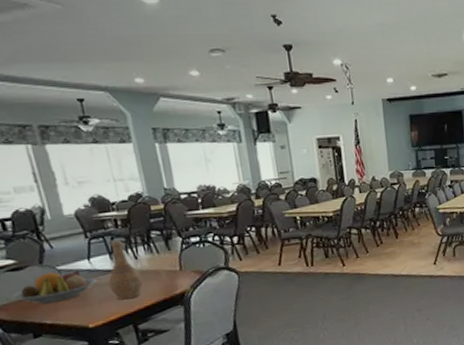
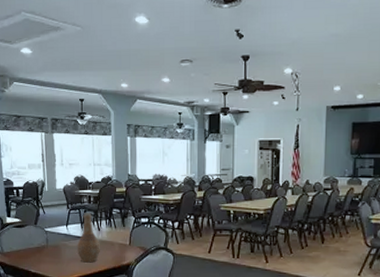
fruit bowl: present [12,270,97,304] -> none [14,232,70,256]

